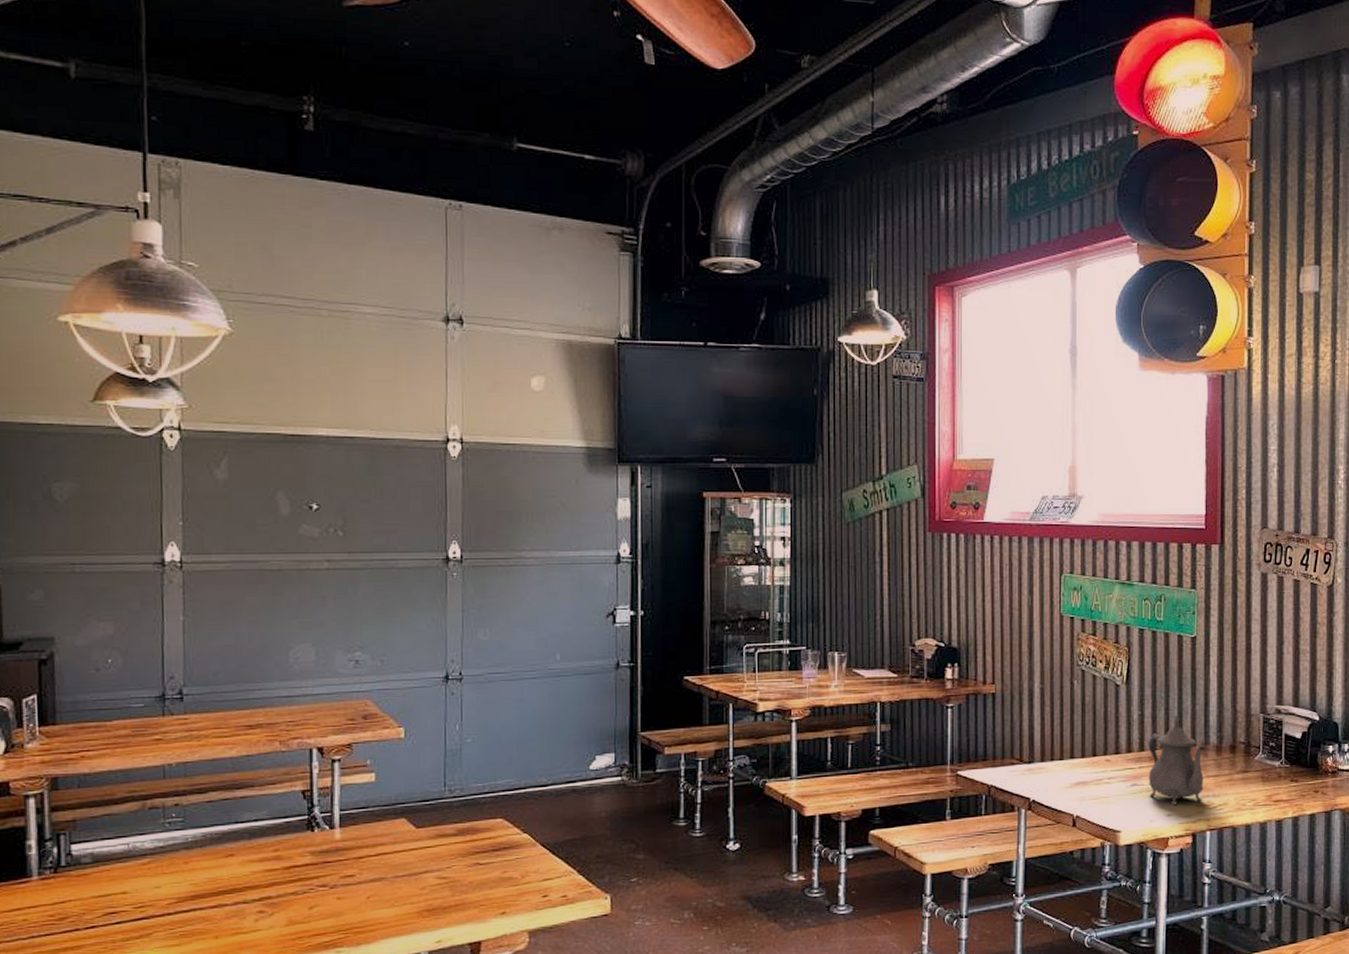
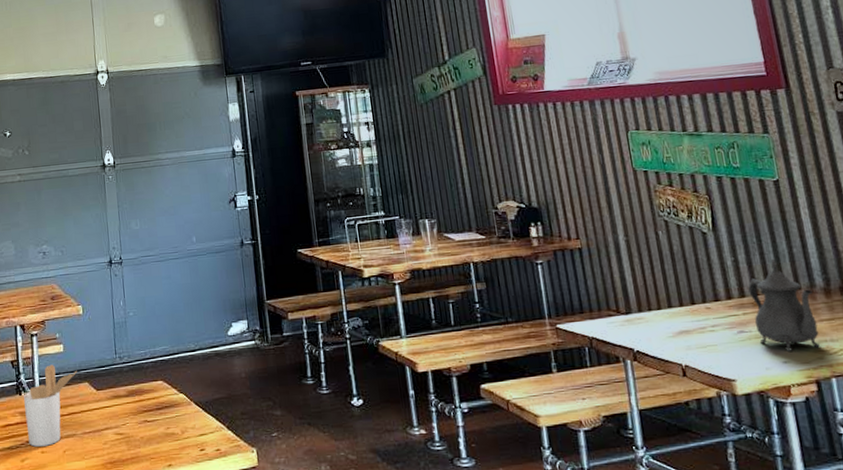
utensil holder: none [316,796,392,892] -> present [23,364,77,447]

